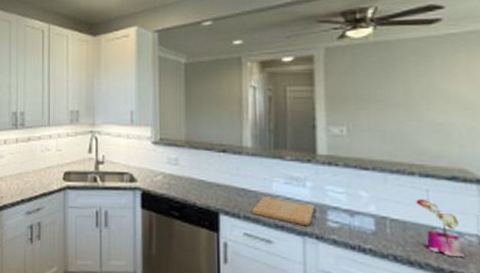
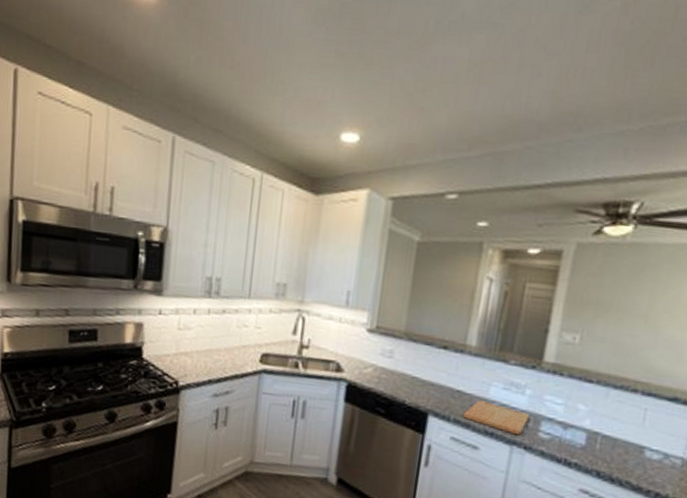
potted plant: present [416,198,464,258] -> none [627,417,668,478]

